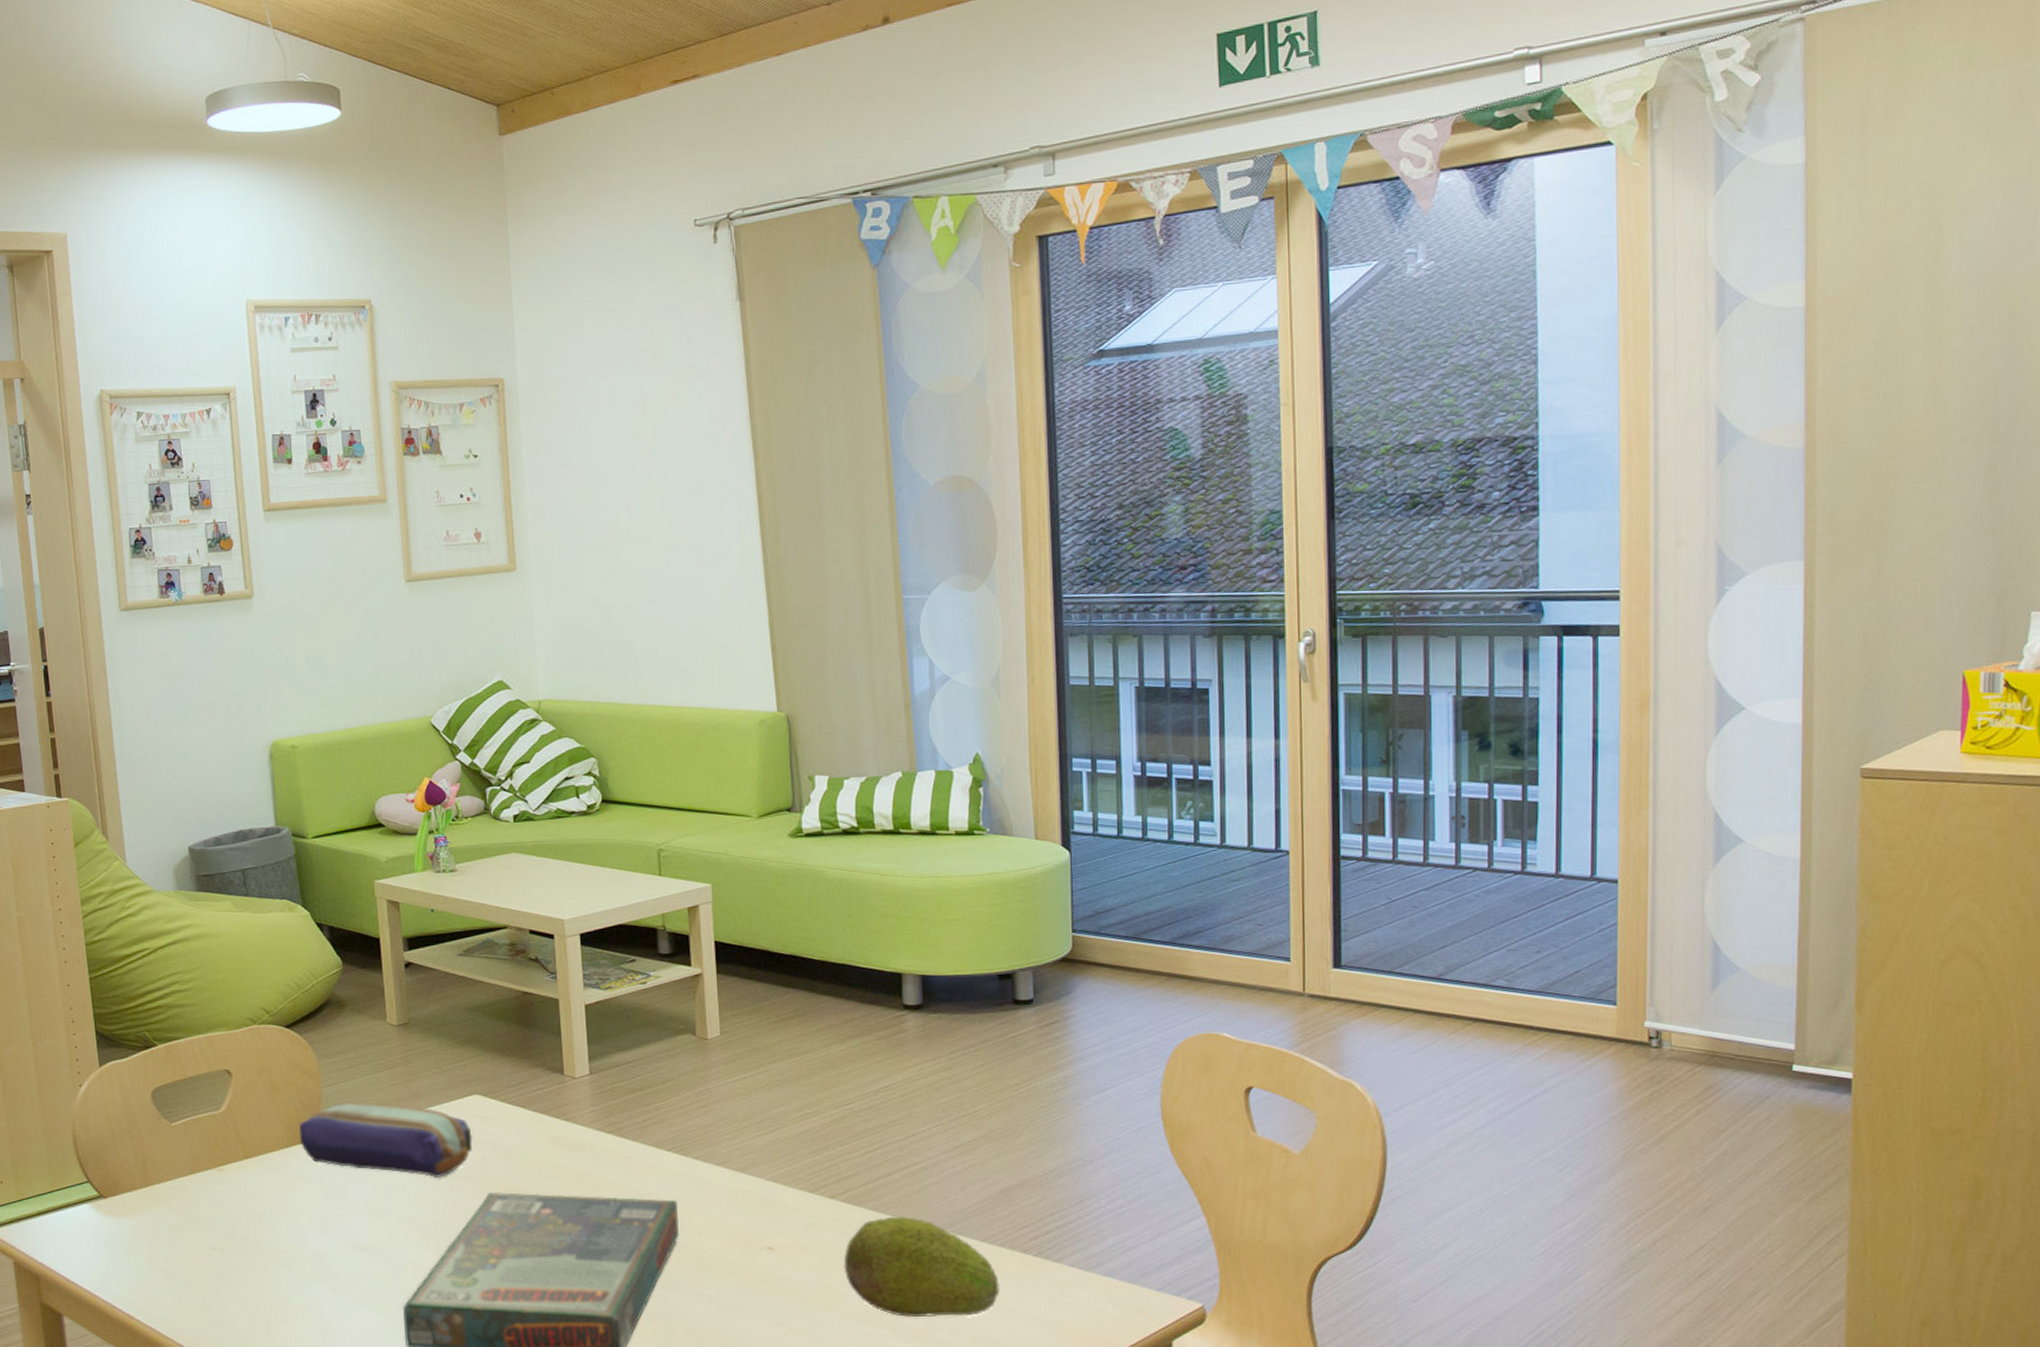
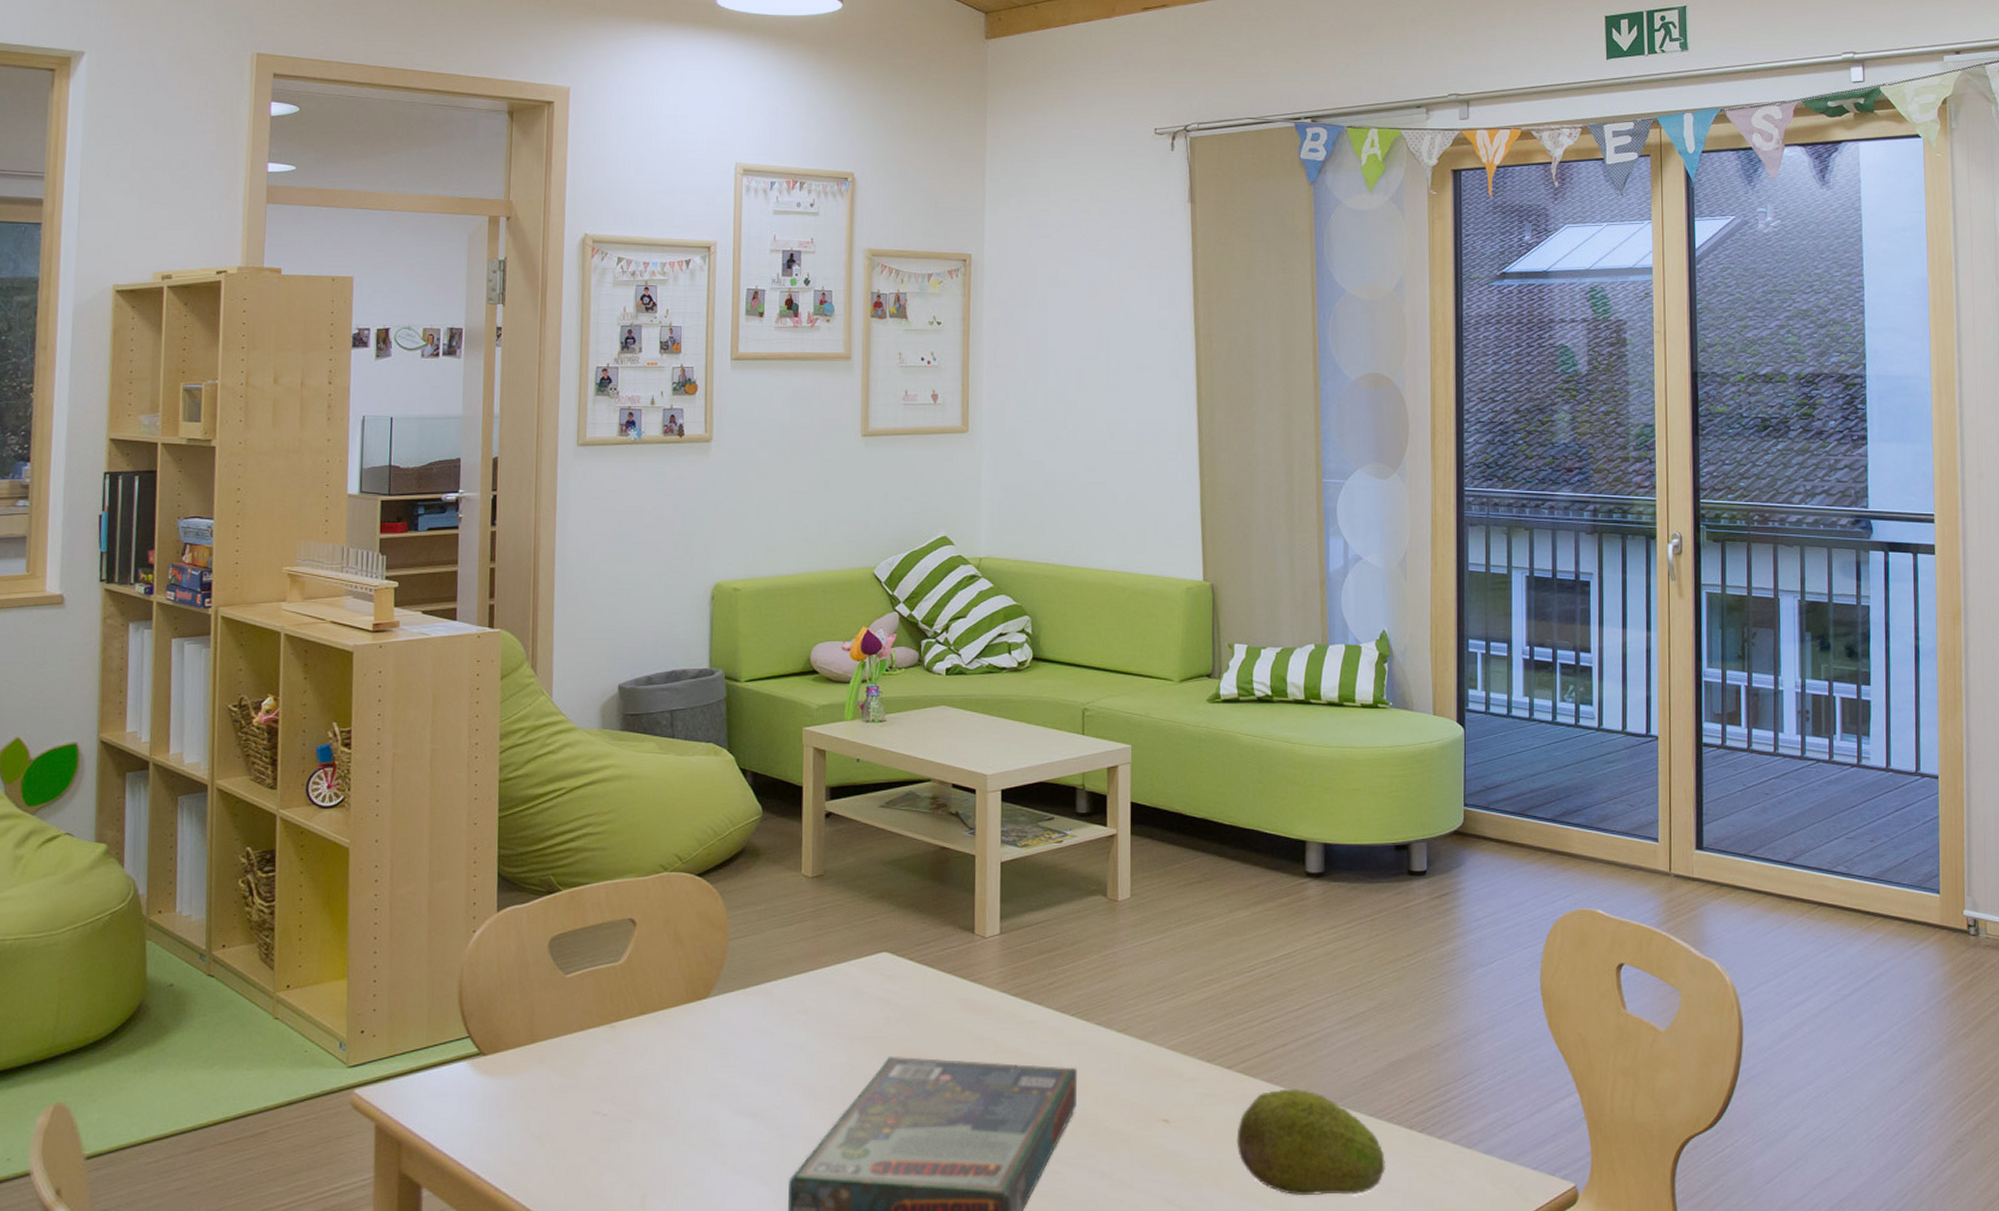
pencil case: present [299,1101,473,1178] -> none [699,956,877,1040]

